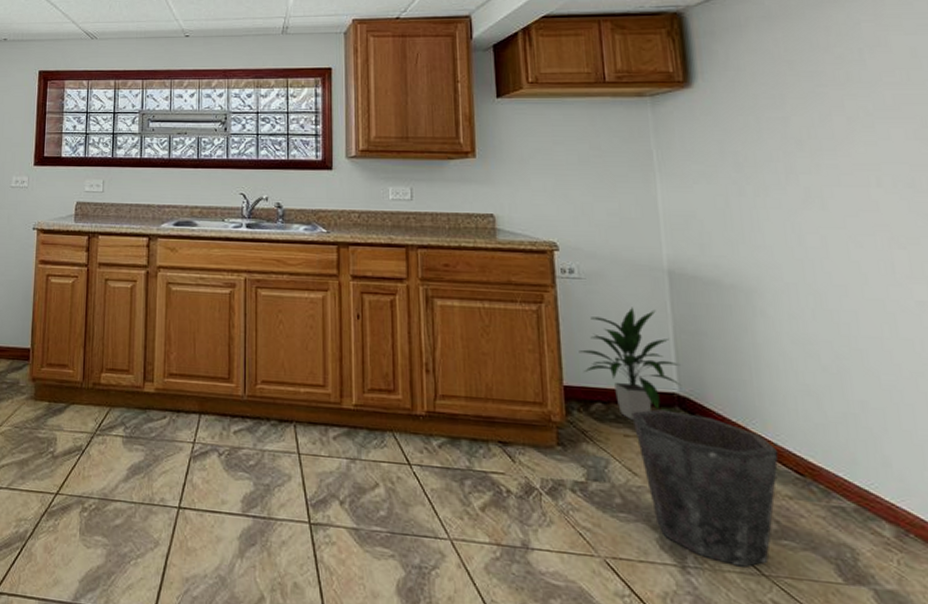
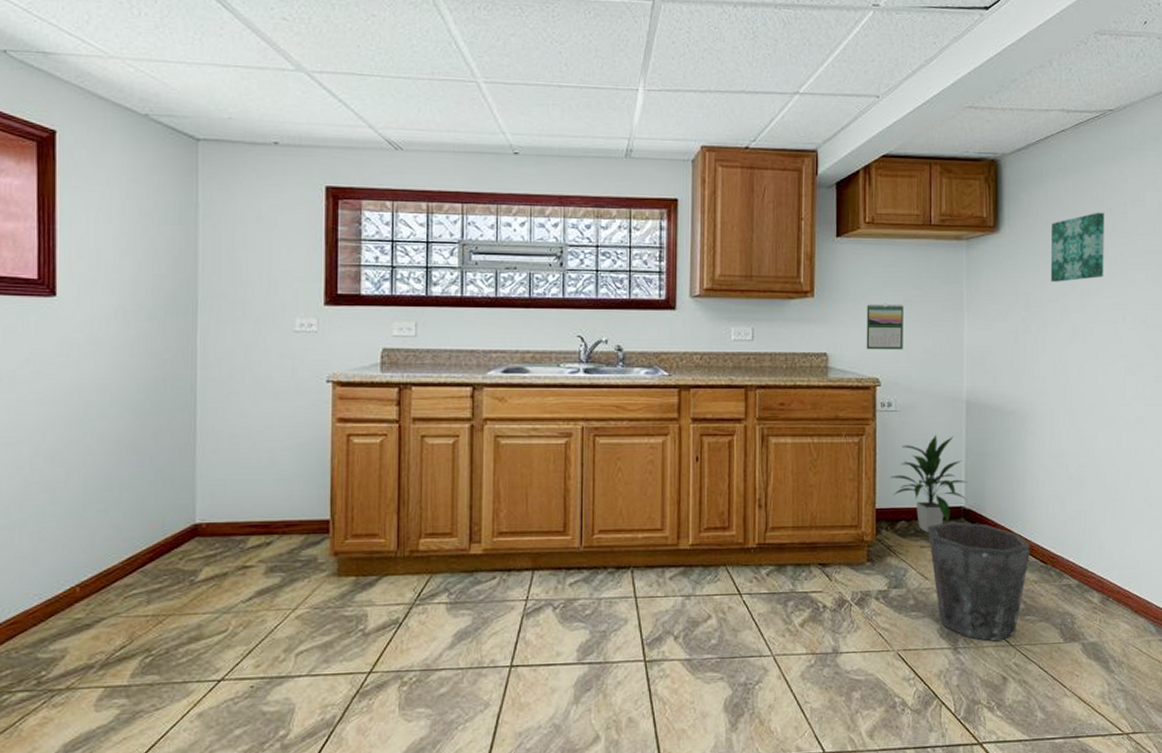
calendar: none [536,164,583,213] -> present [866,303,904,350]
wall art: none [760,61,841,139] -> present [1050,212,1104,282]

